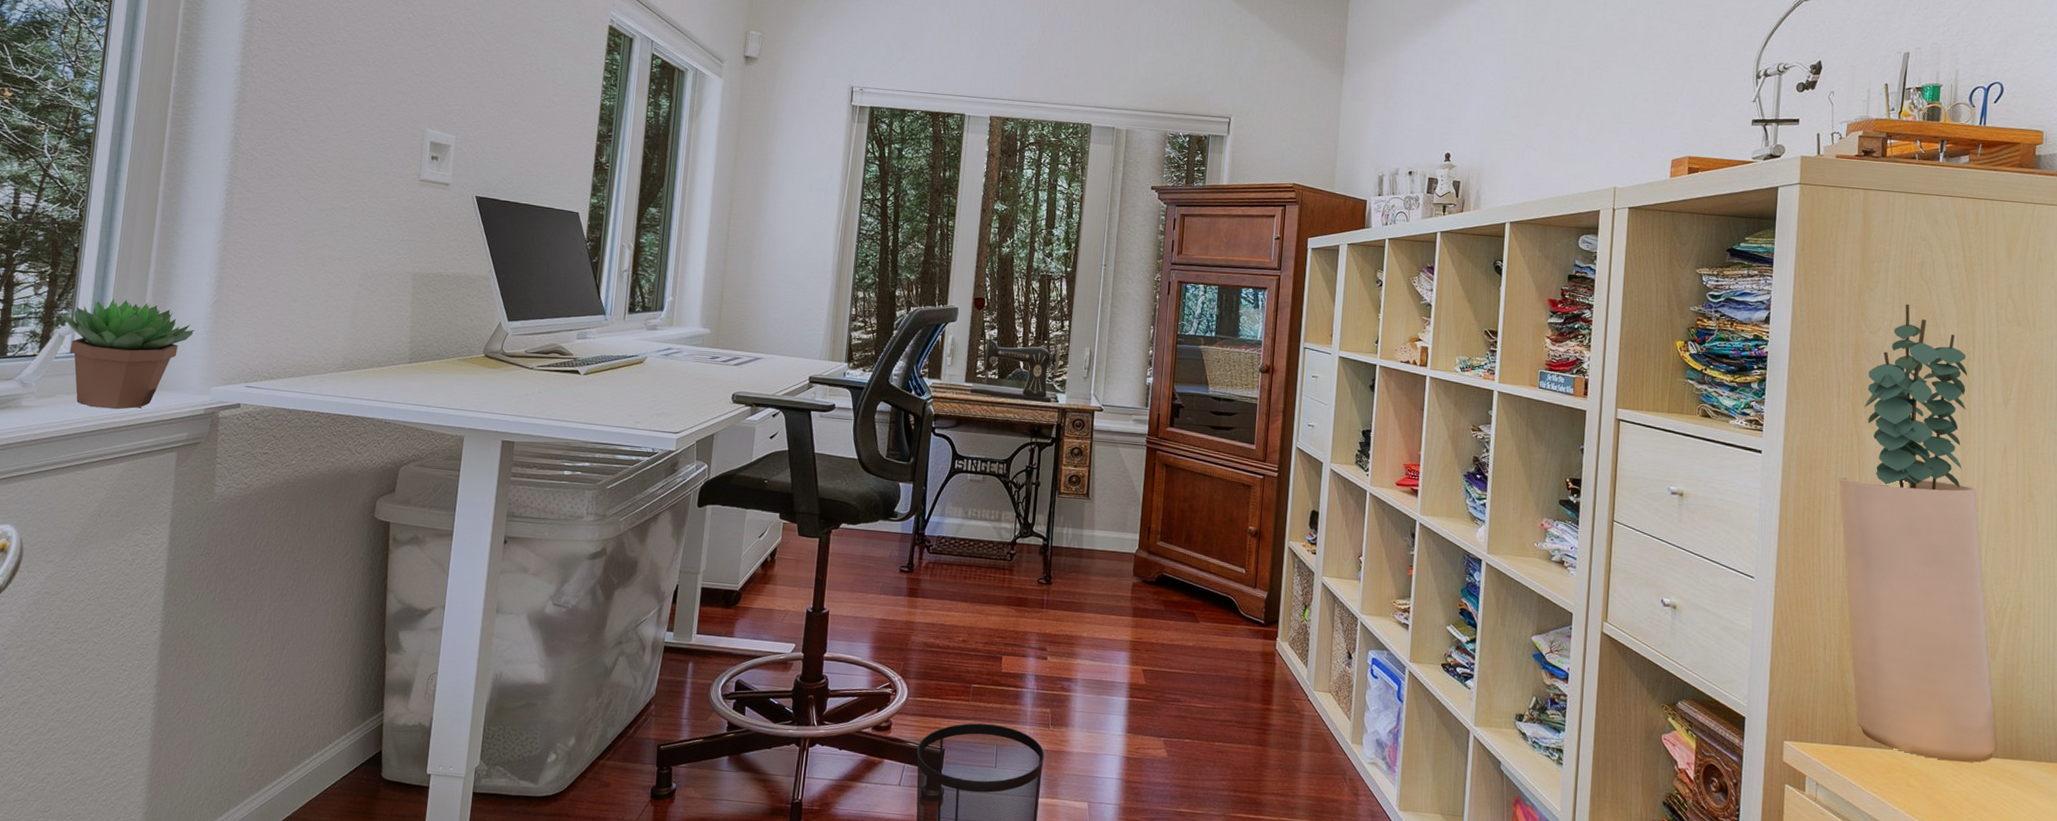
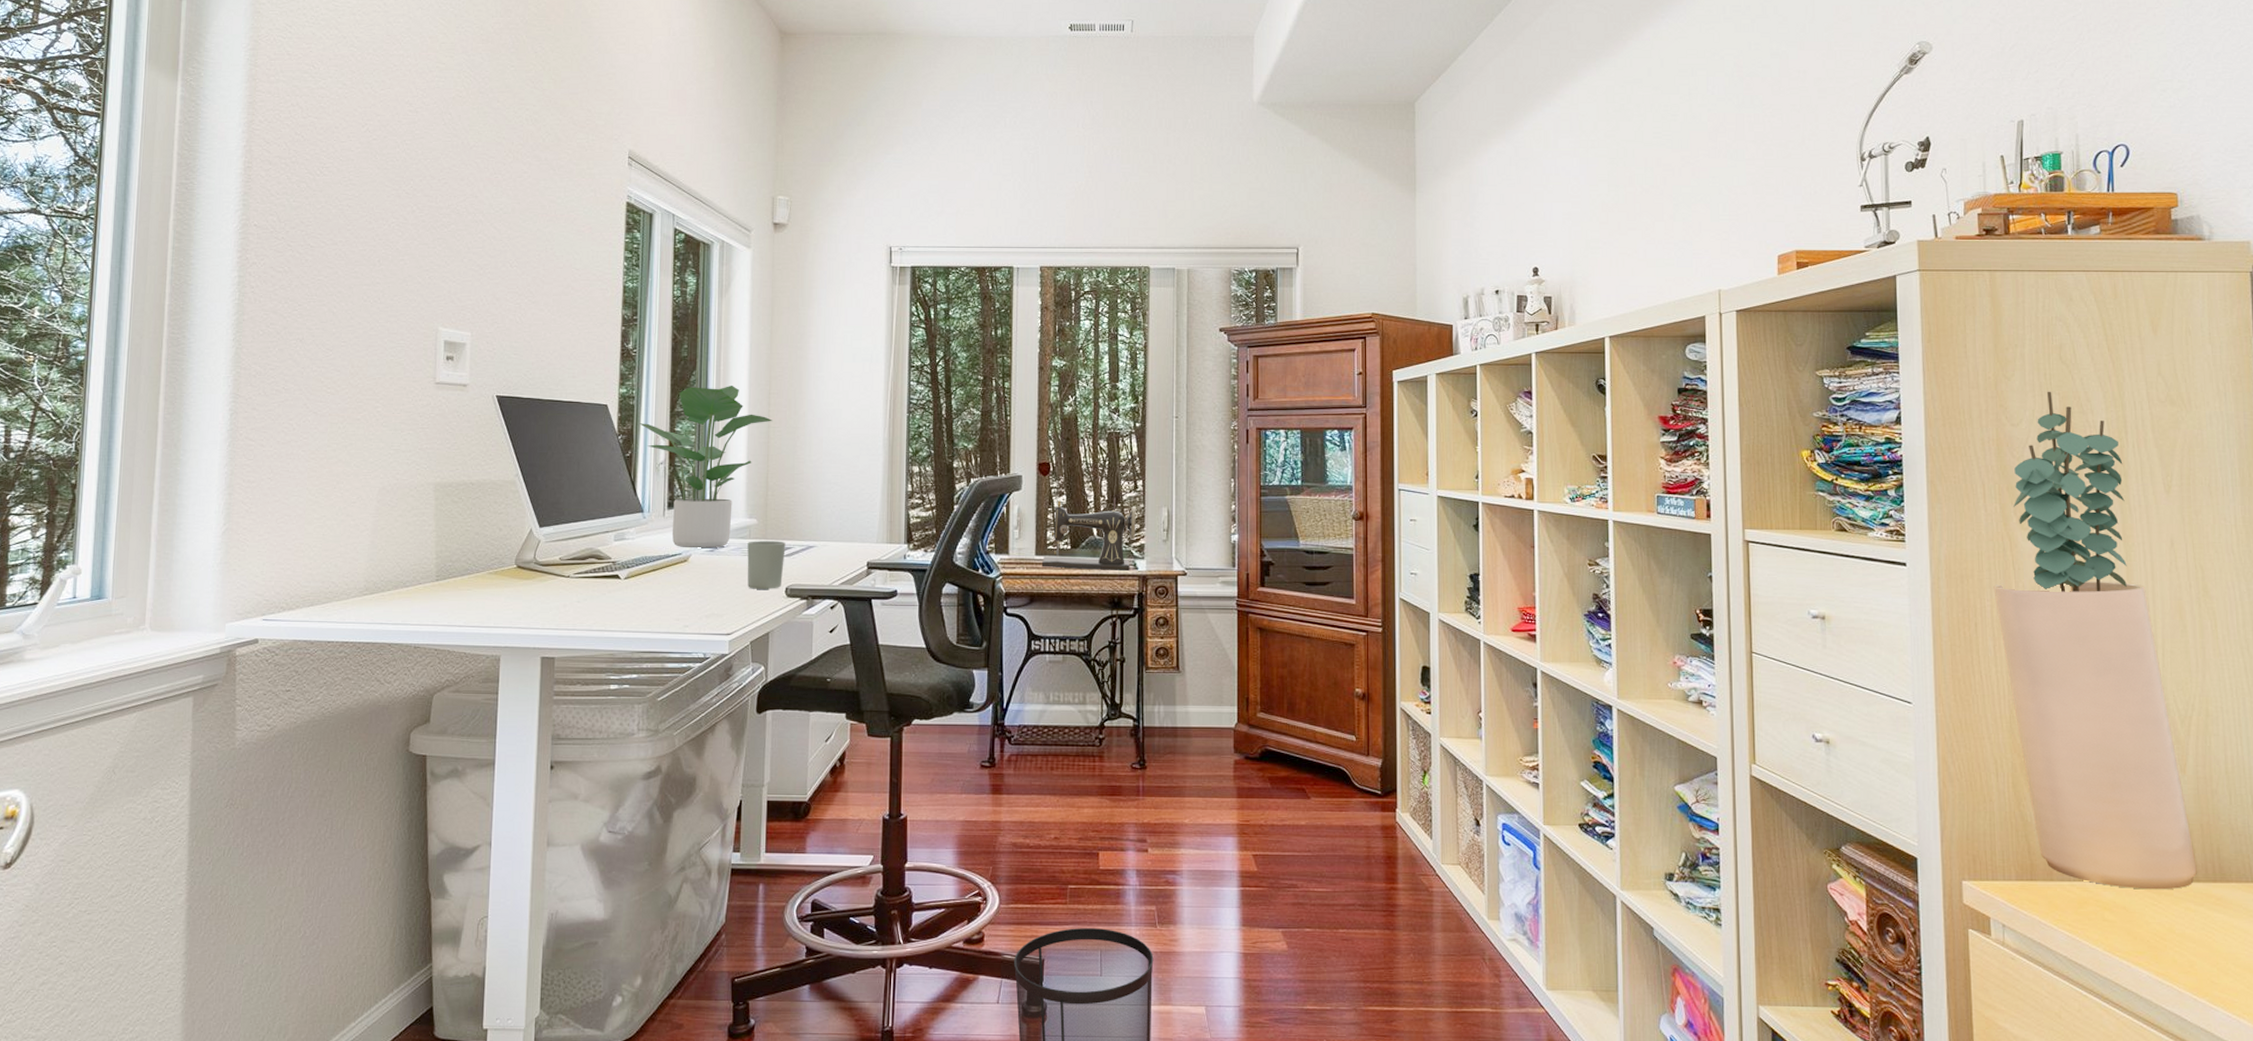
succulent plant: present [60,298,195,410] -> none [60,536,205,656]
potted plant: none [607,202,731,353] -> present [639,386,773,549]
mug: none [697,349,735,395] -> present [747,541,786,589]

